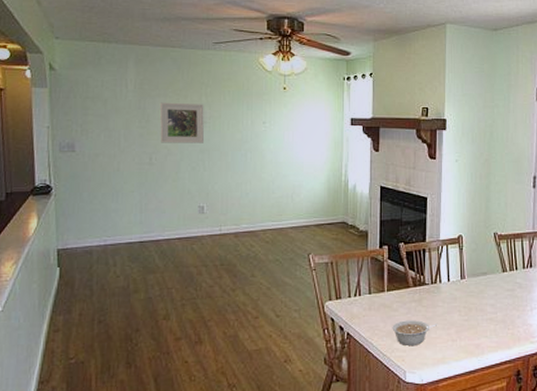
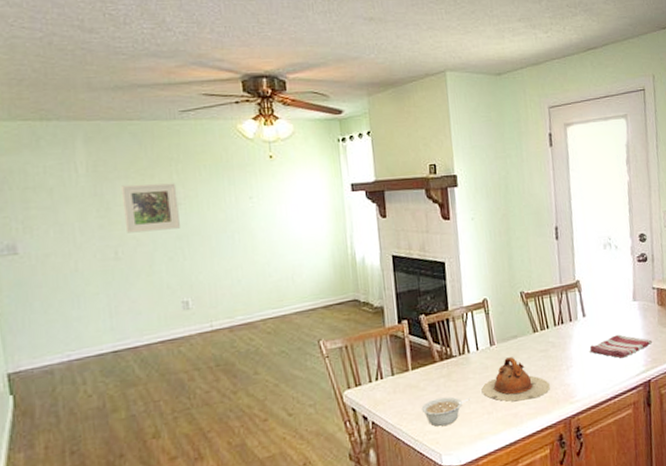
teapot: none [448,292,513,333] -> present [481,357,550,402]

